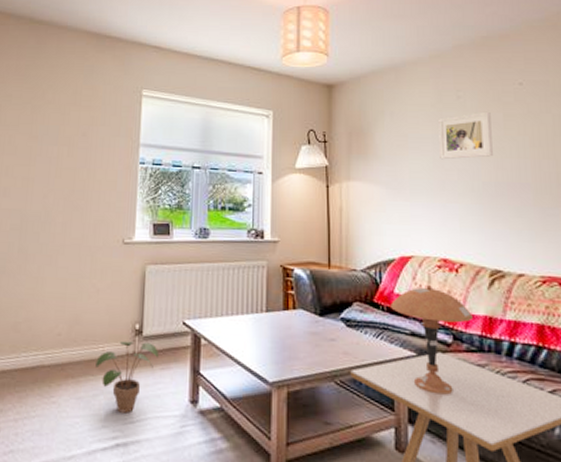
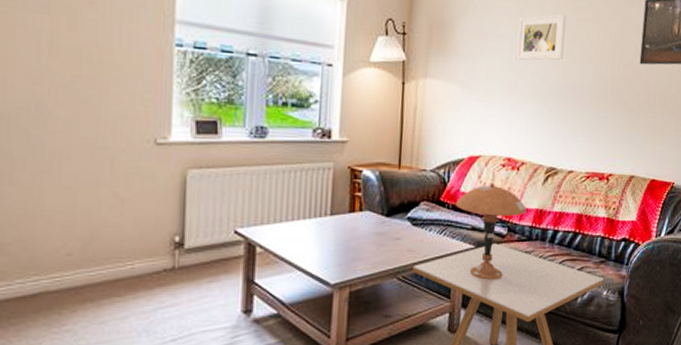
potted plant: present [96,340,158,414] -> none [123,255,204,332]

